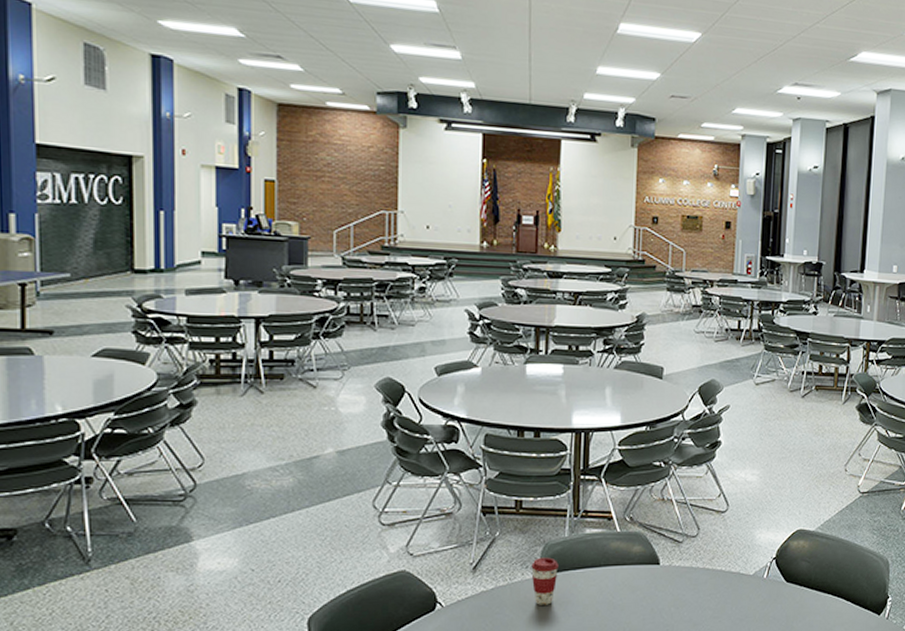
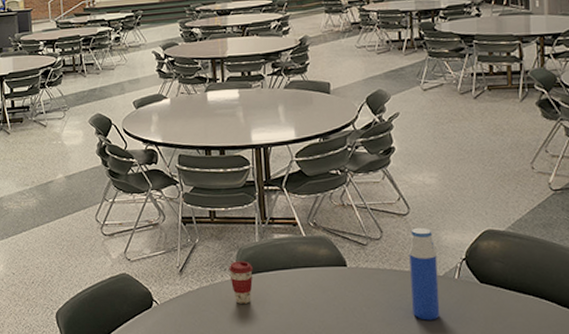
water bottle: none [719,525,749,620] -> present [409,227,440,320]

